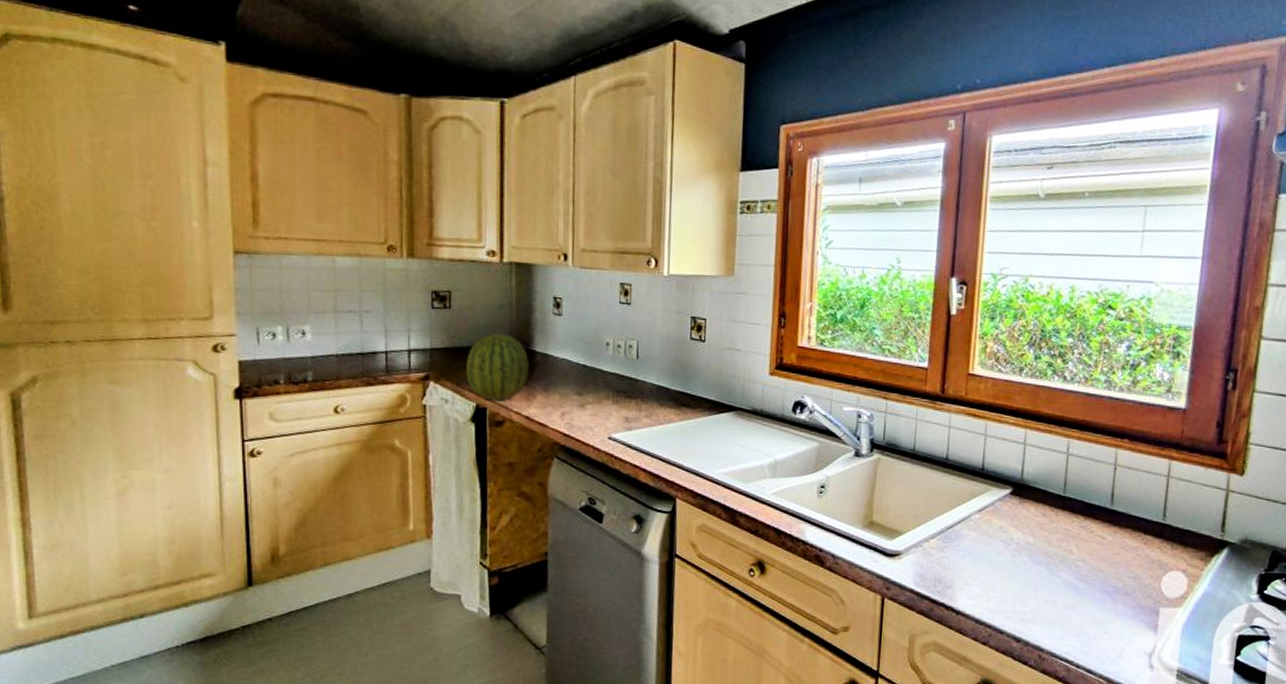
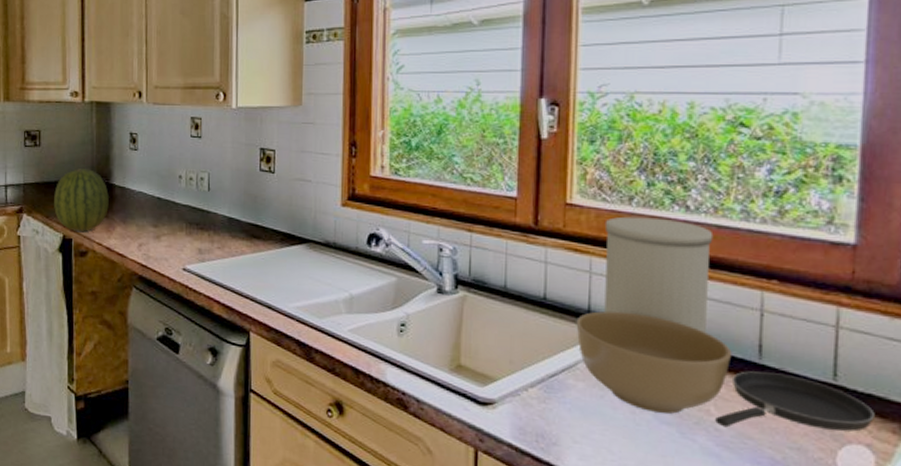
bowl: none [971,468,1092,555] -> present [576,311,732,414]
canister: none [995,385,1083,485] -> present [604,216,714,332]
frying pan: none [1076,516,1190,564] -> present [715,371,875,432]

